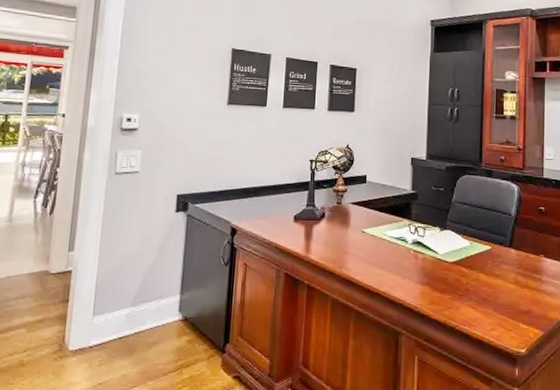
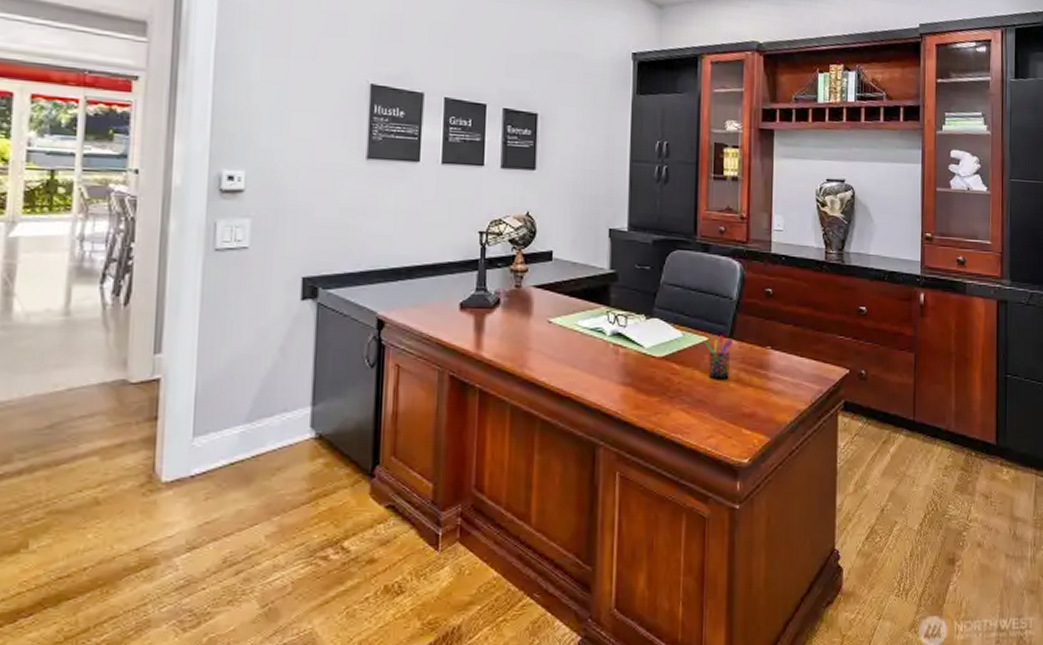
pen holder: none [488,245,512,281] -> present [704,335,733,378]

